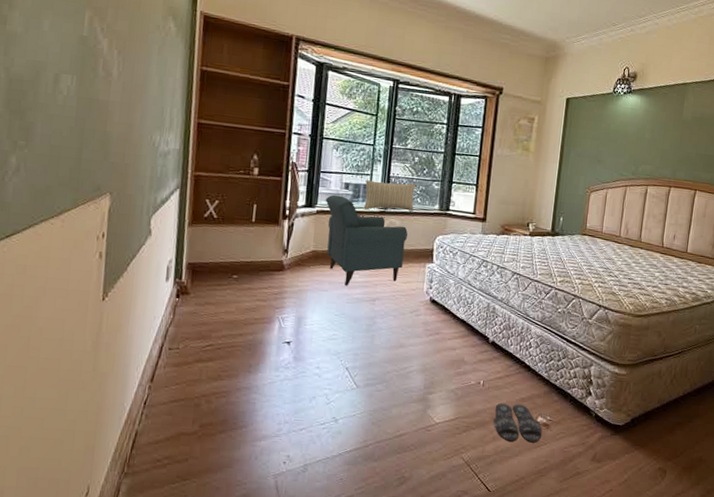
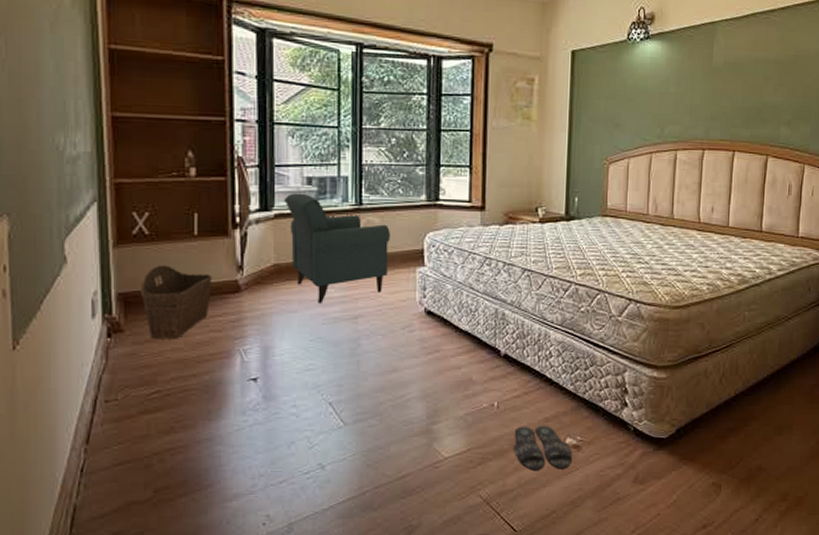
wicker basket: none [205,243,263,304] -> present [140,265,212,339]
pillow: present [362,180,416,211] -> none [332,170,396,209]

